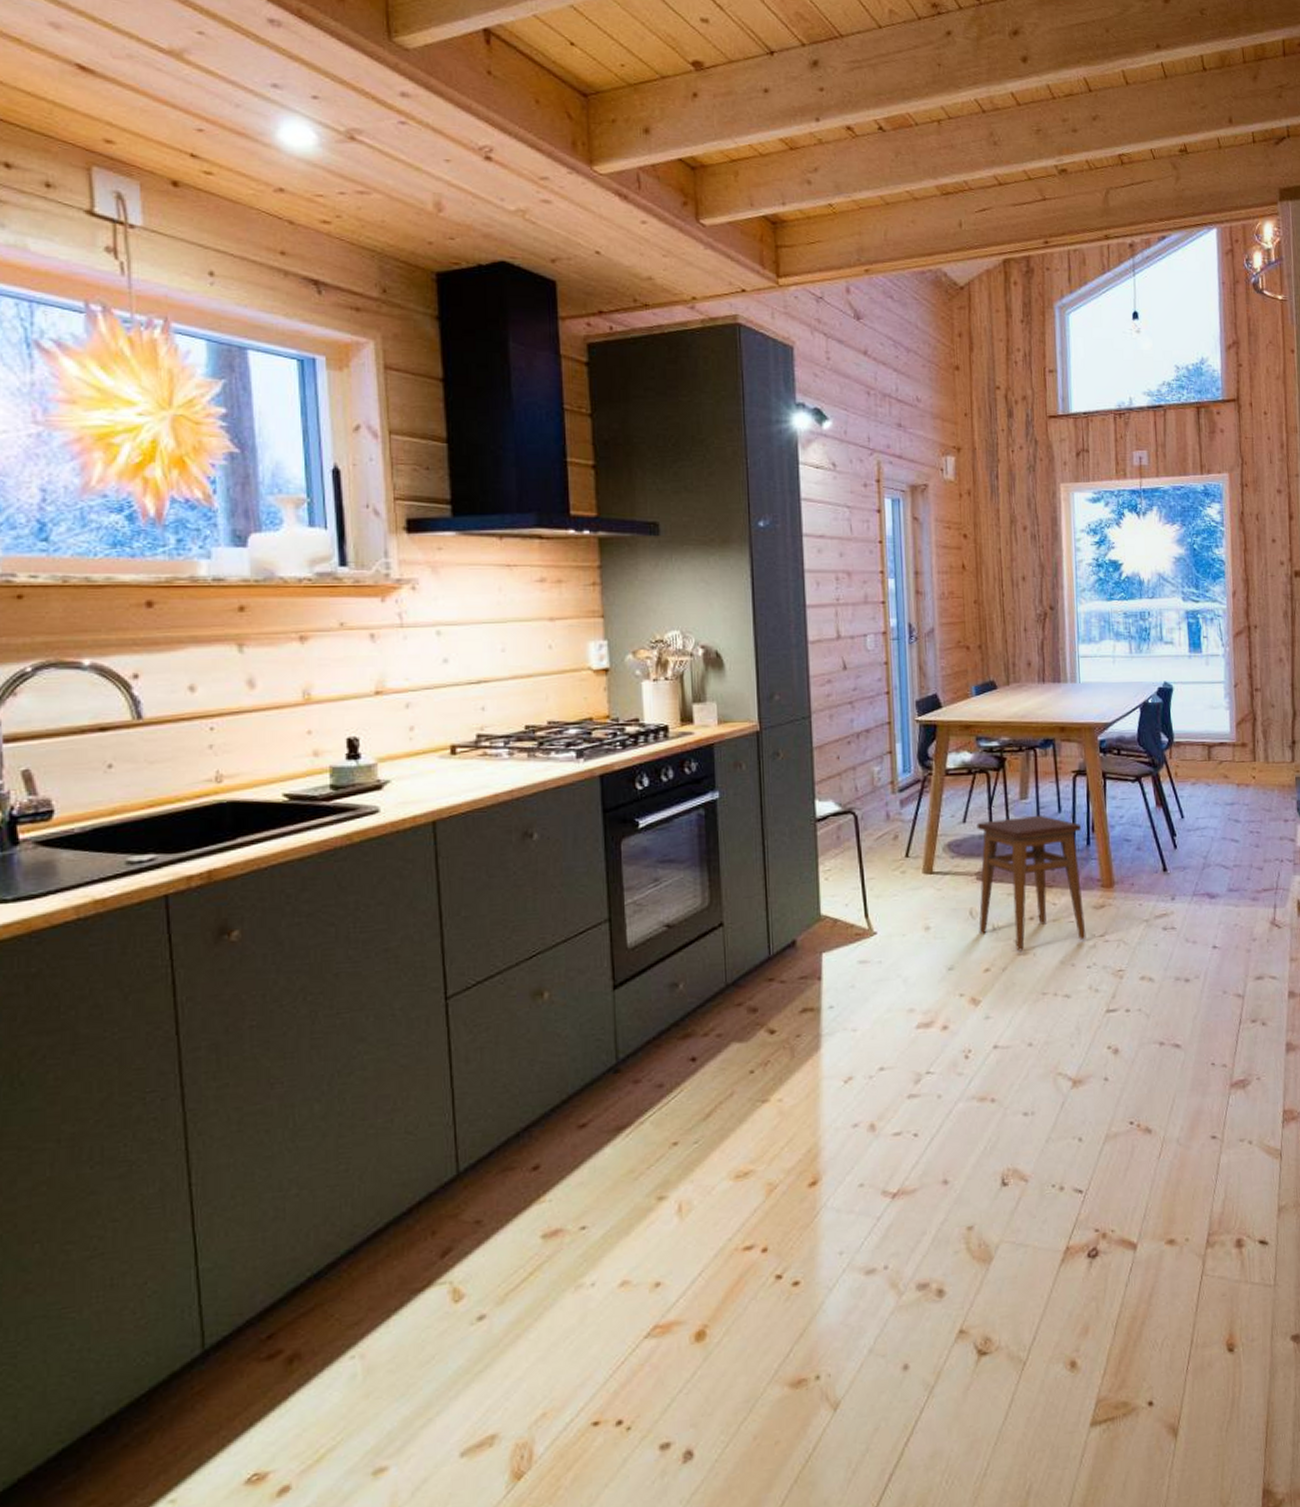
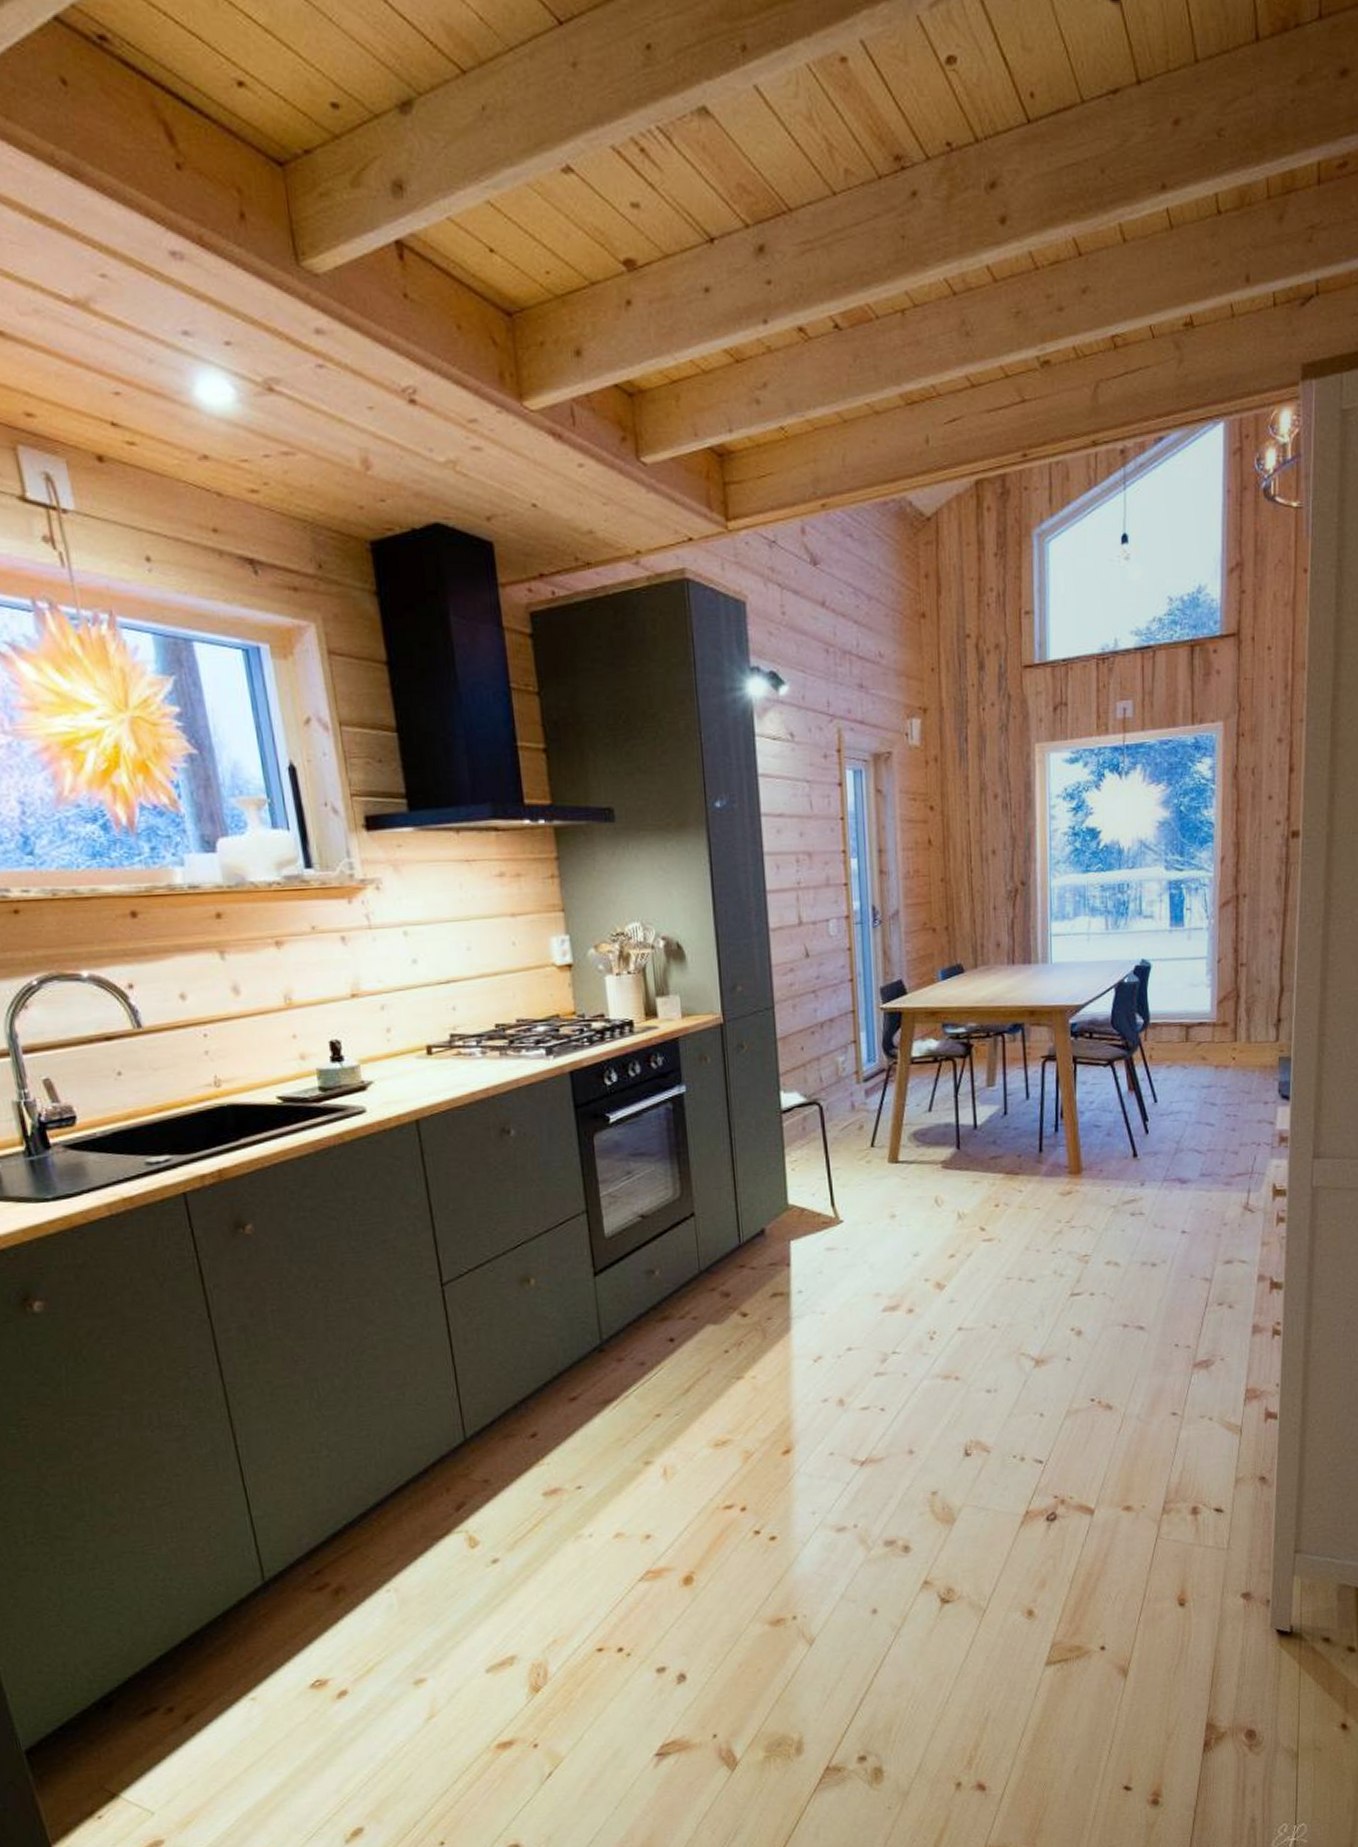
stool: present [976,815,1087,951] -> none [942,1102,1052,1238]

